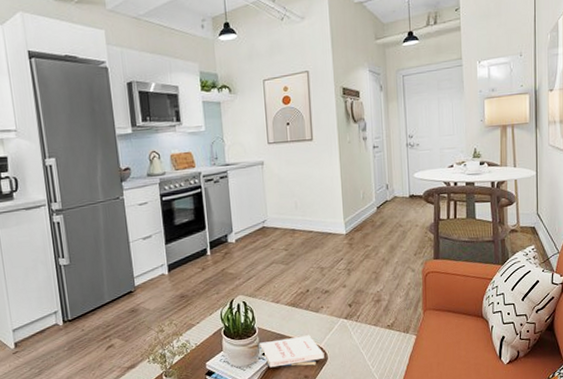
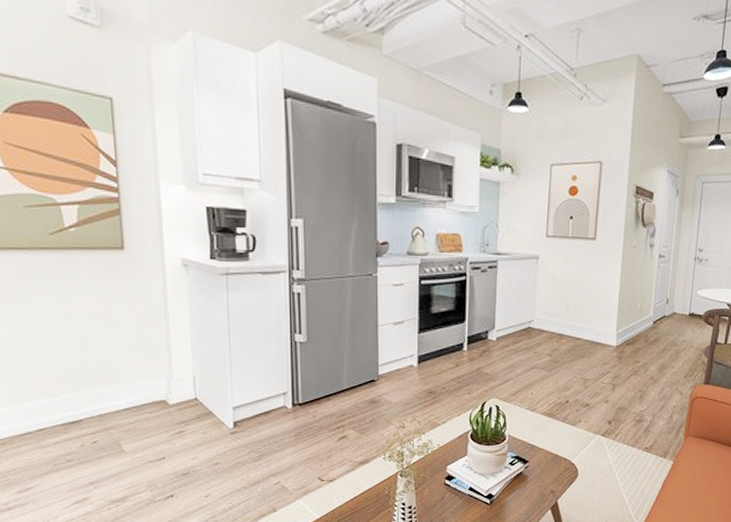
books: present [259,335,324,368] -> none [507,448,575,481]

